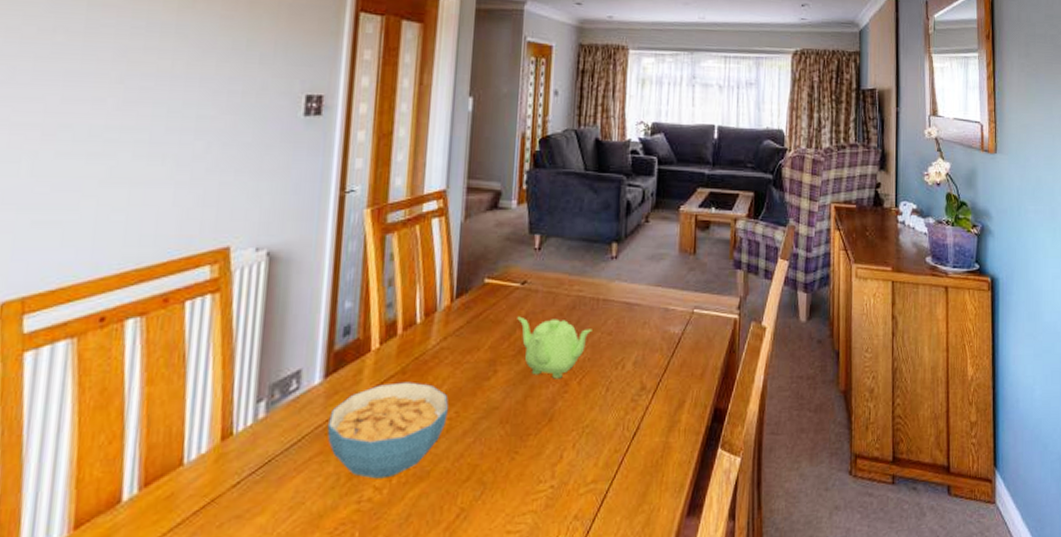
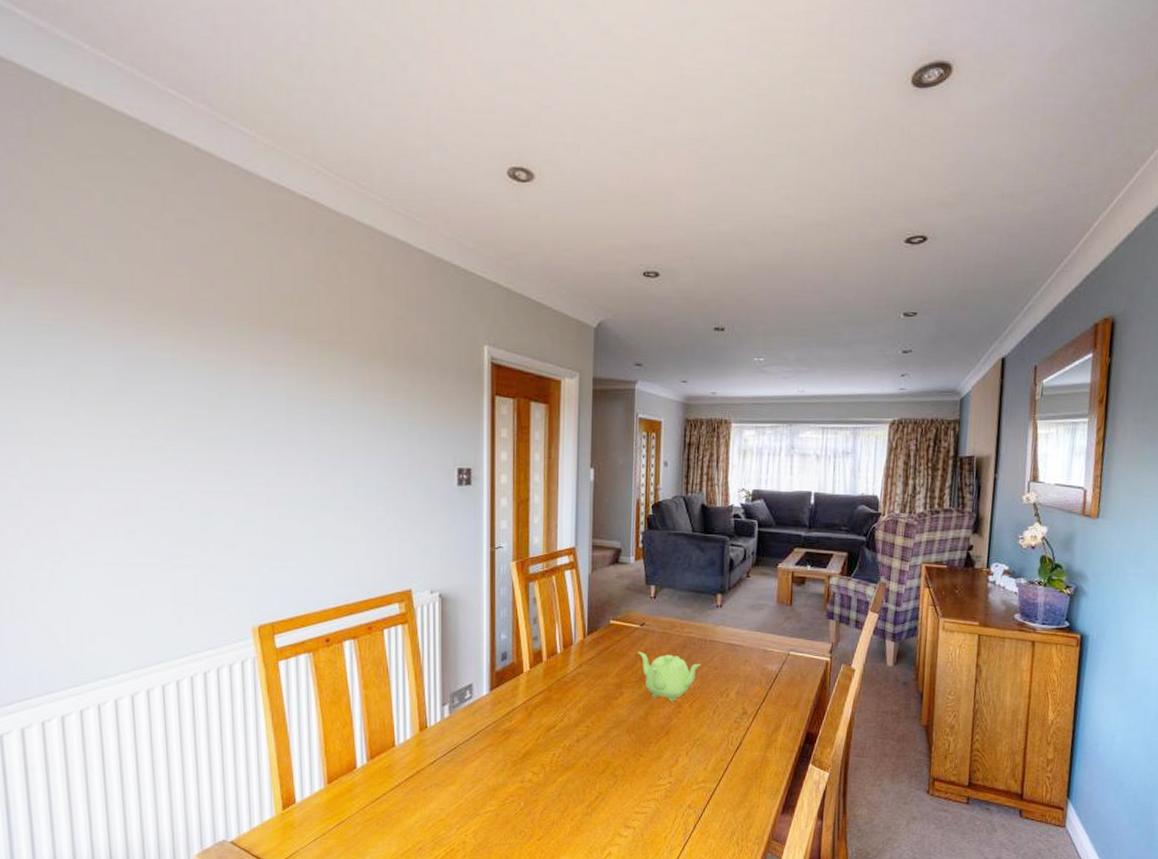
cereal bowl: present [327,382,448,479] -> none [495,697,585,767]

